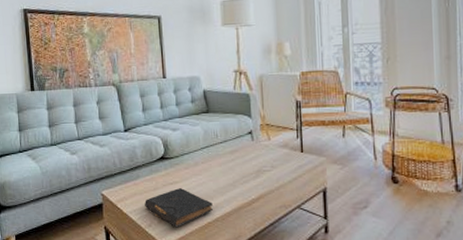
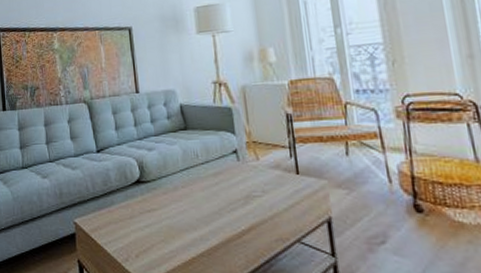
book: present [145,188,213,228] -> none [120,217,197,263]

